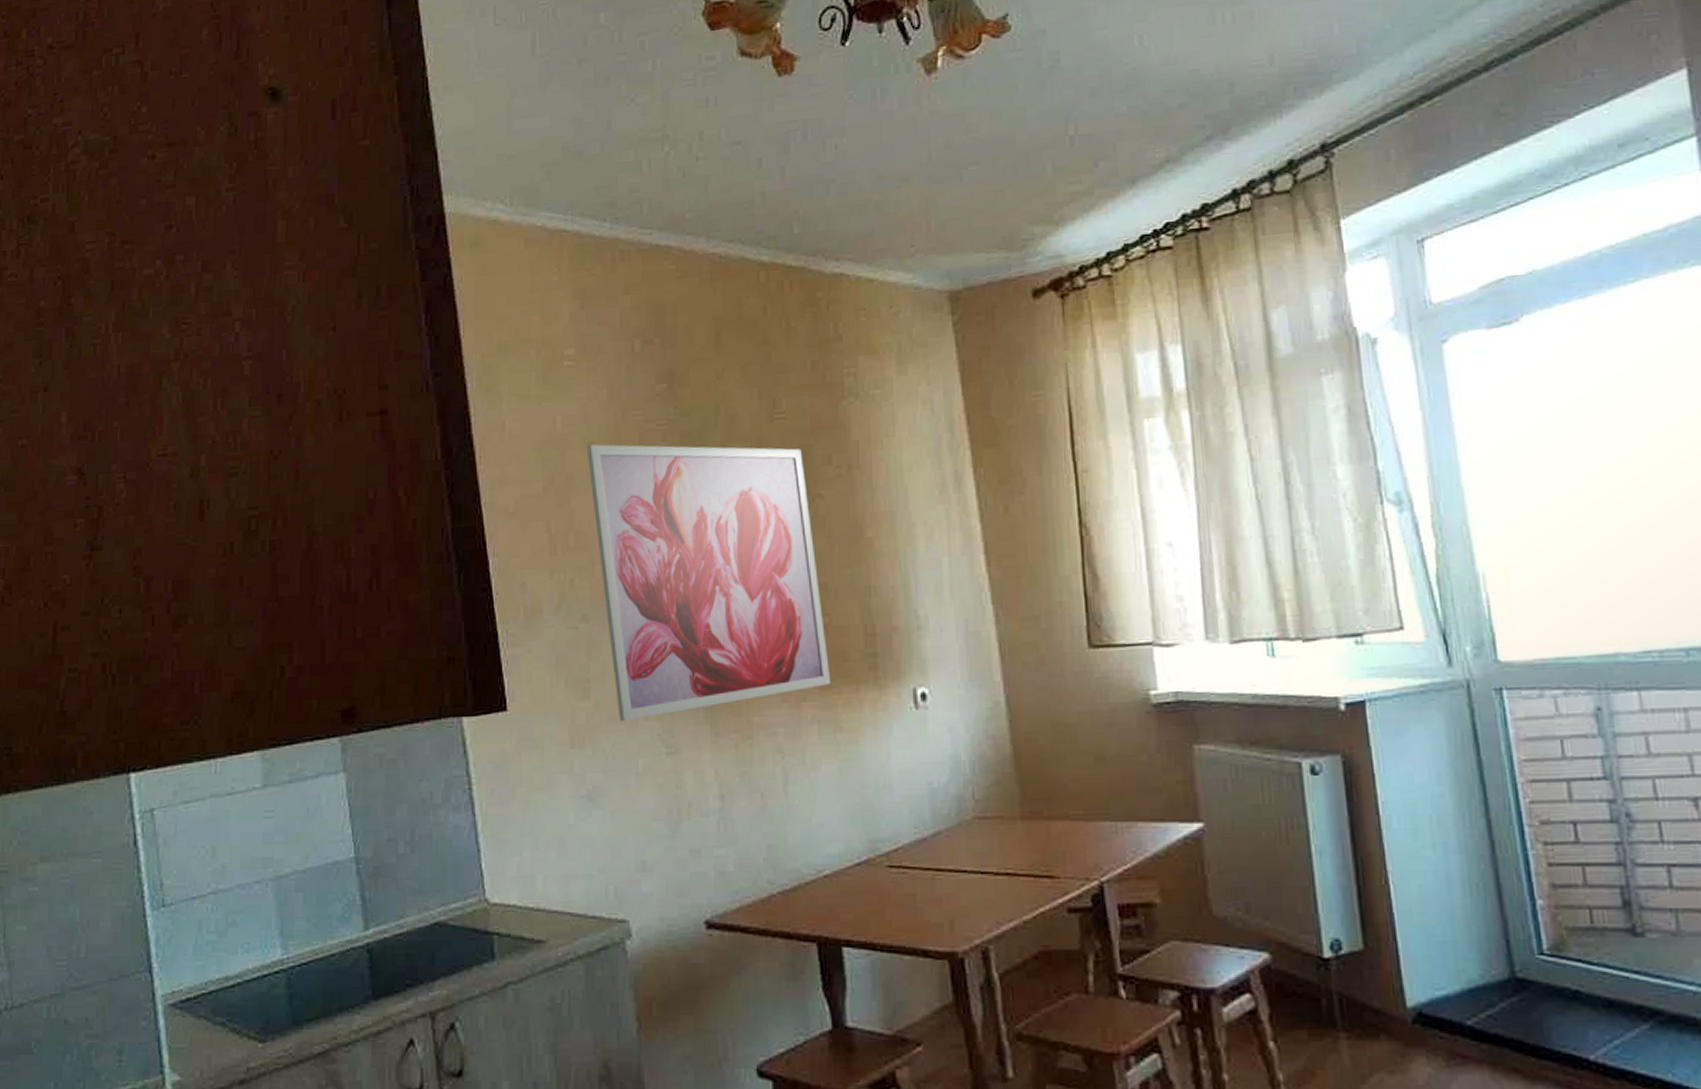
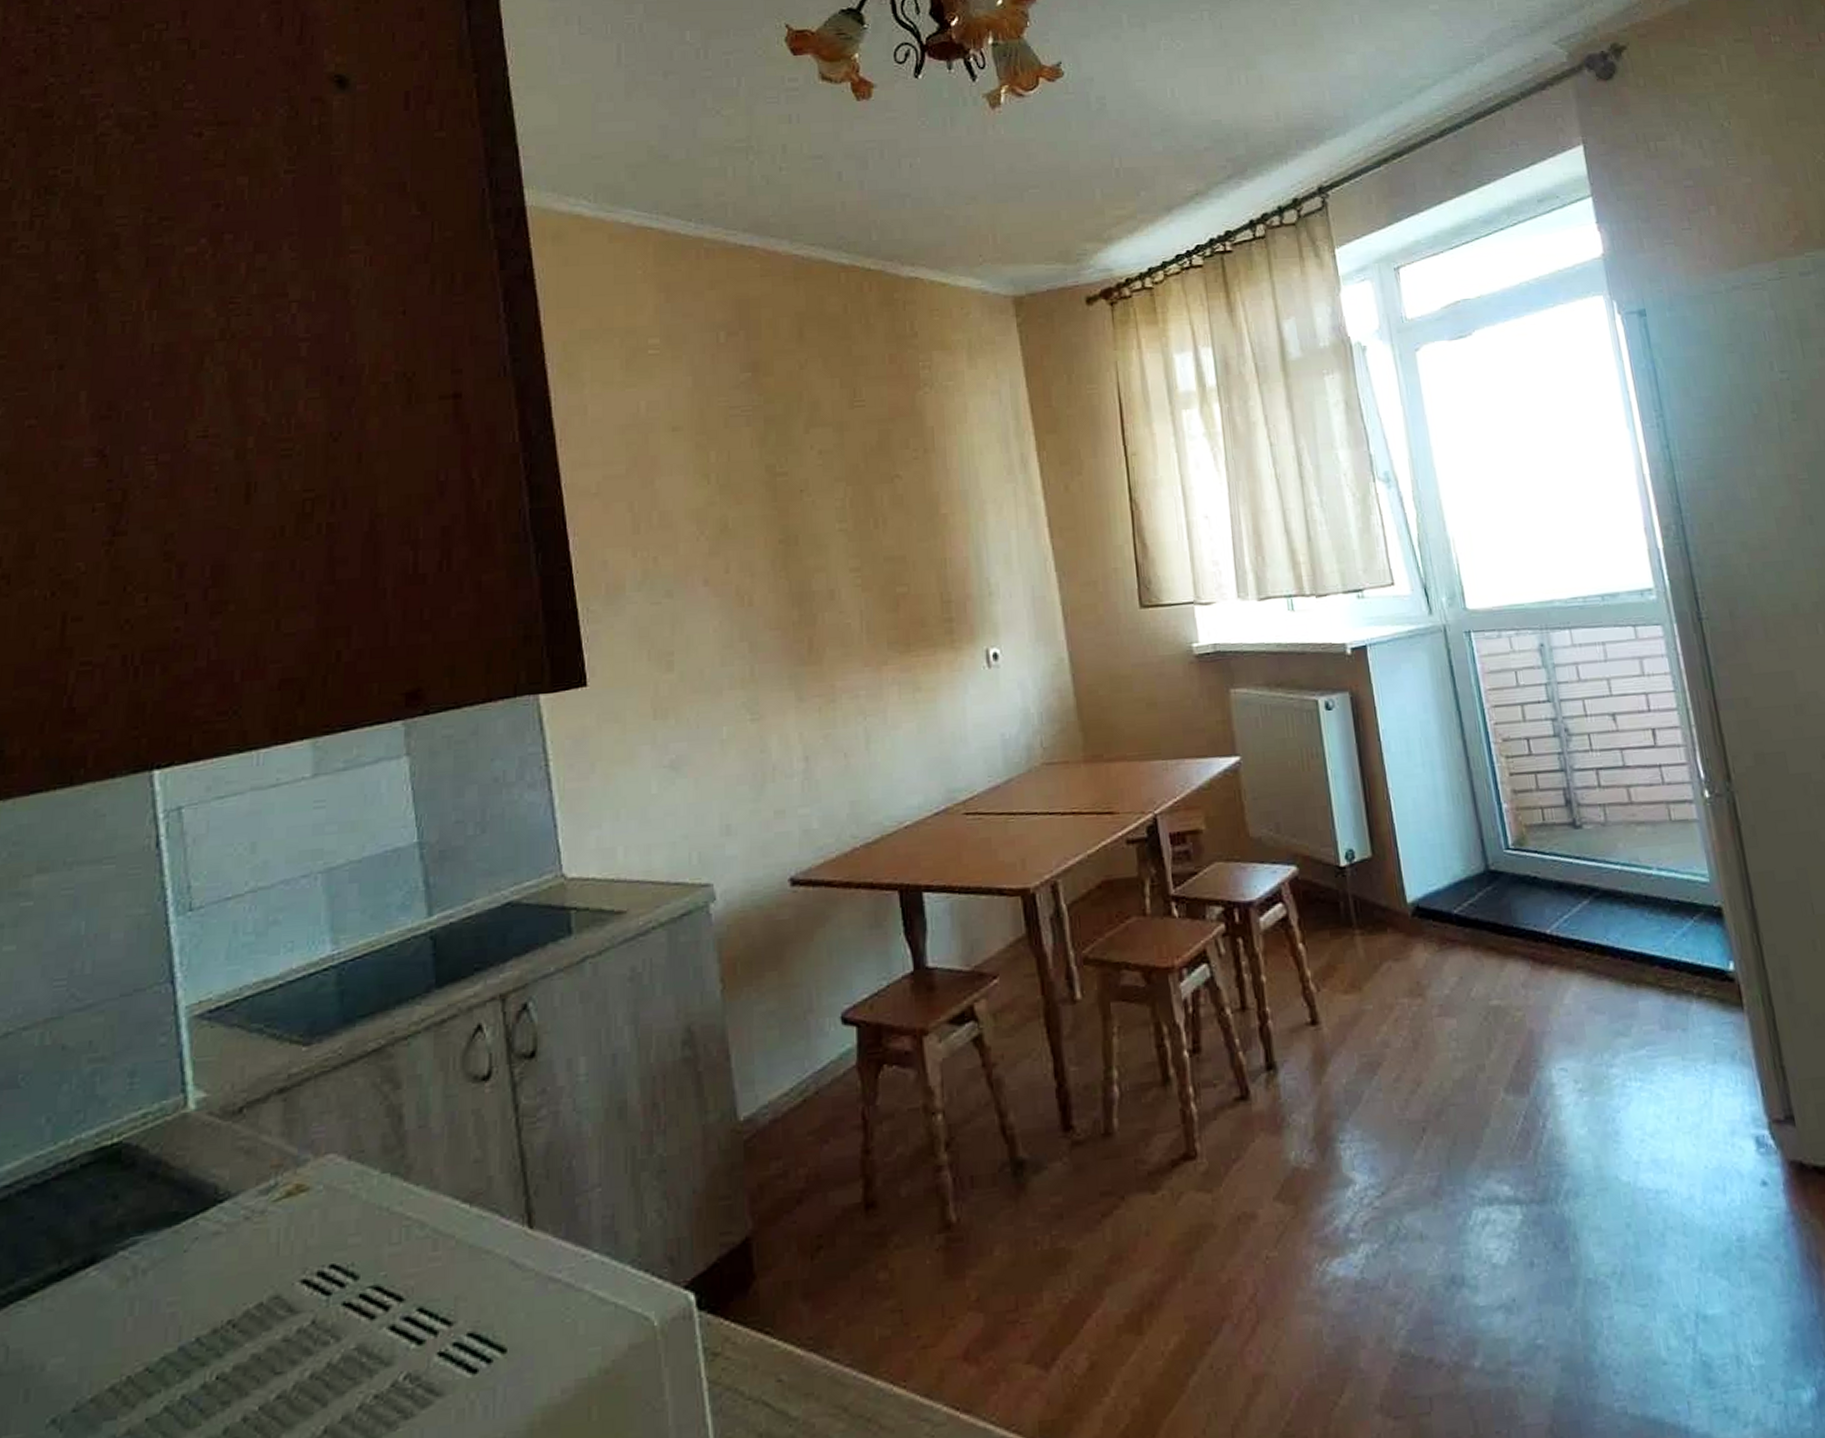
wall art: present [586,444,832,721] -> none [670,428,911,691]

